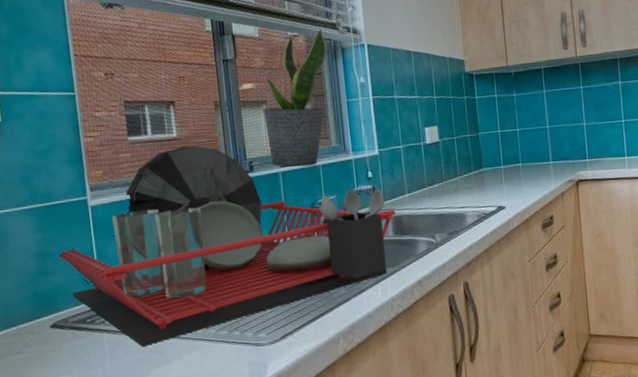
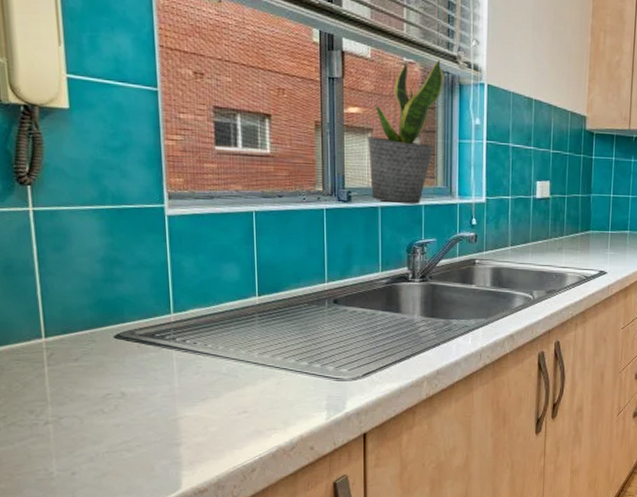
dish rack: present [57,145,396,347] -> none [126,164,496,369]

